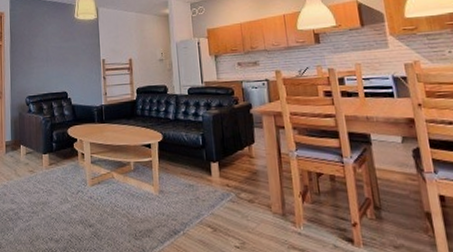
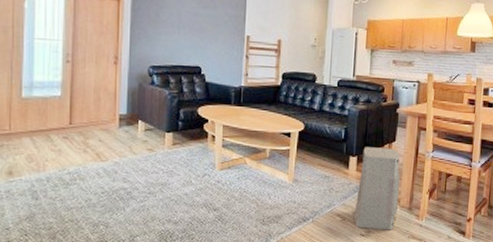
air purifier: none [223,150,271,241] -> present [354,147,400,230]

